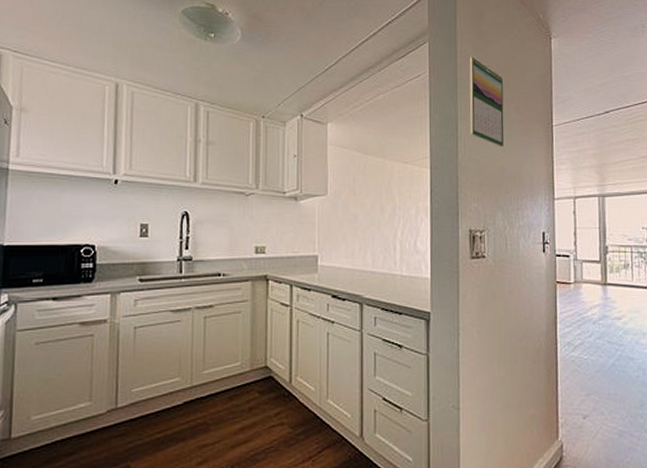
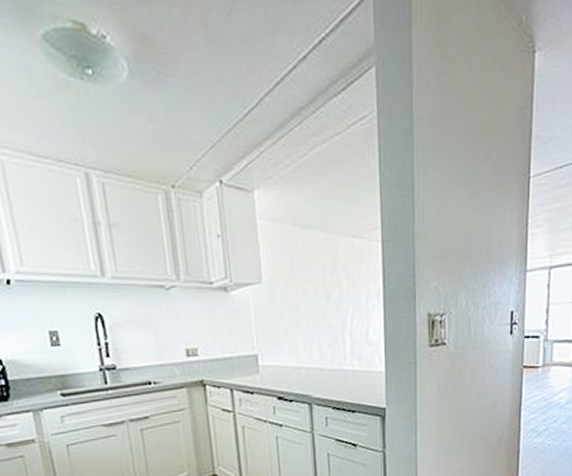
calendar: present [469,56,504,148] -> none [428,83,471,210]

